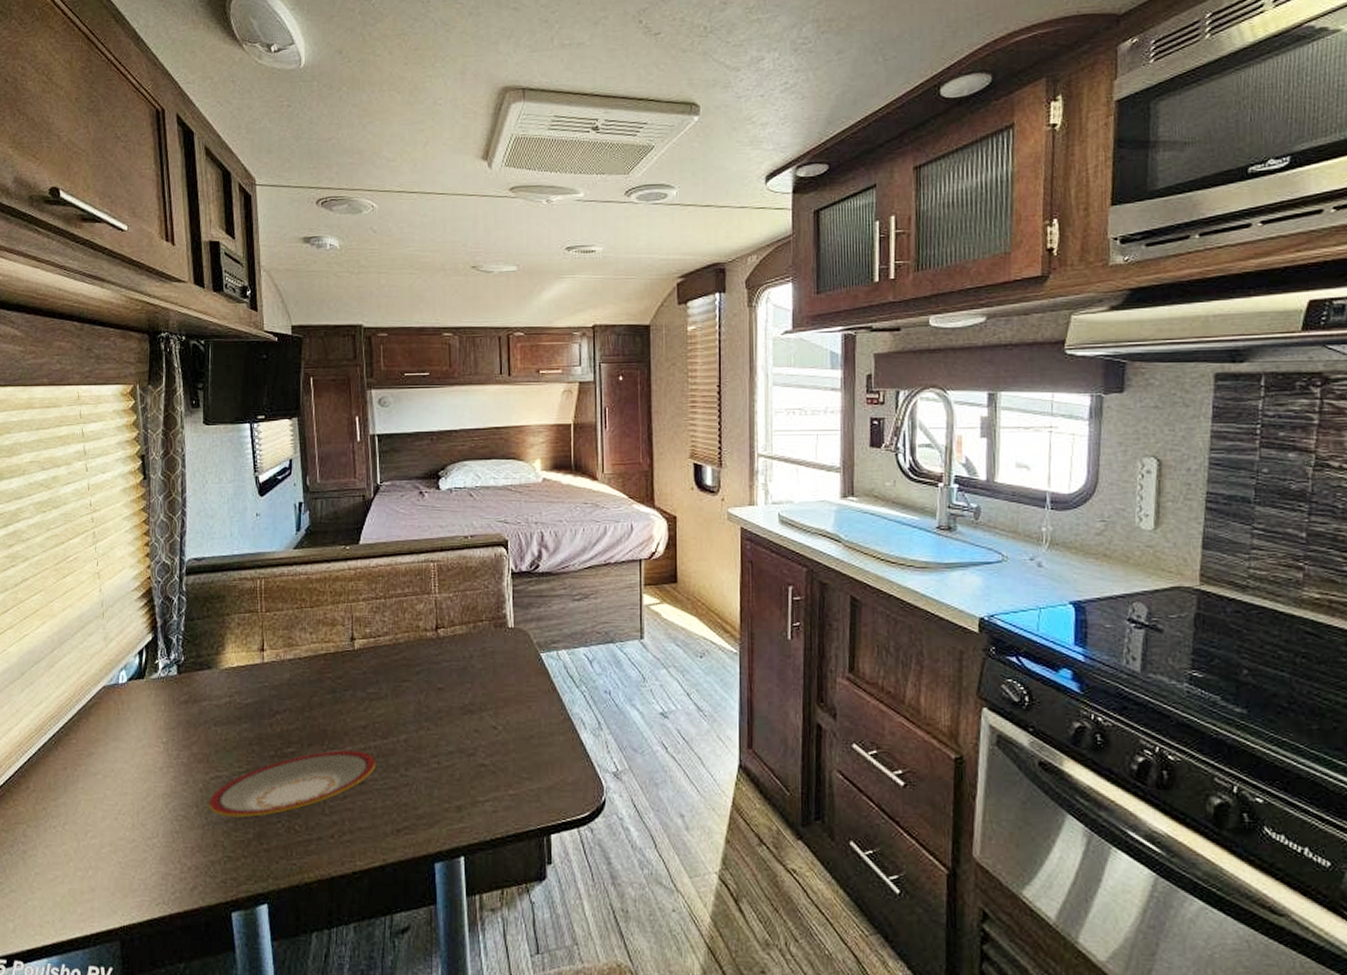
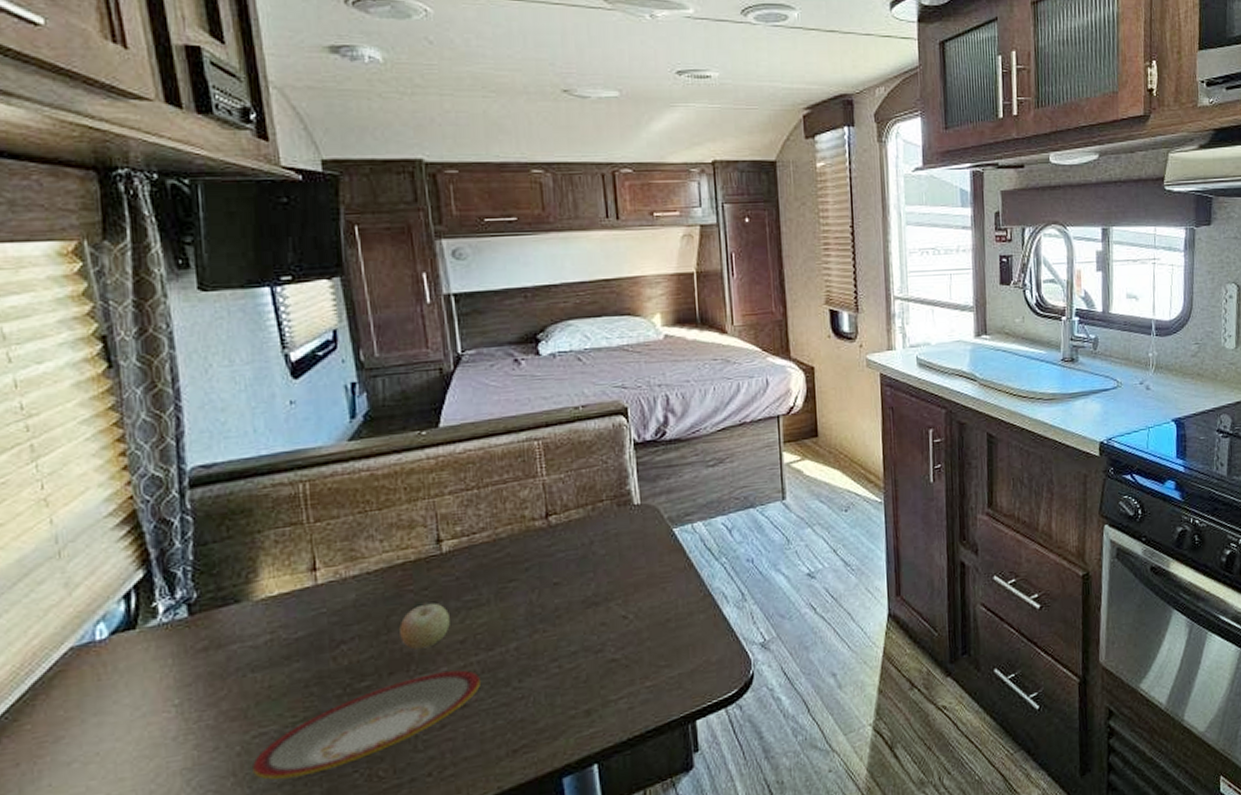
fruit: none [319,689,356,728] -> present [399,602,450,650]

